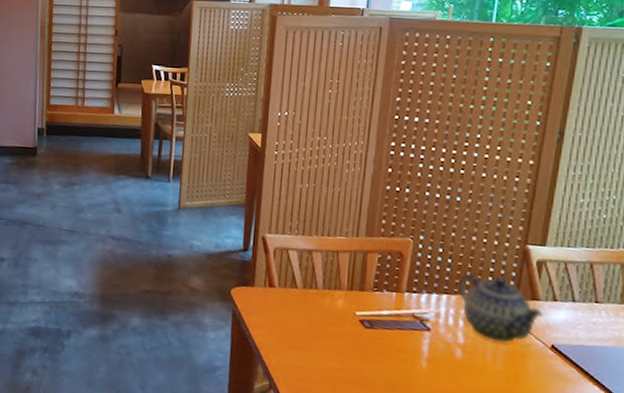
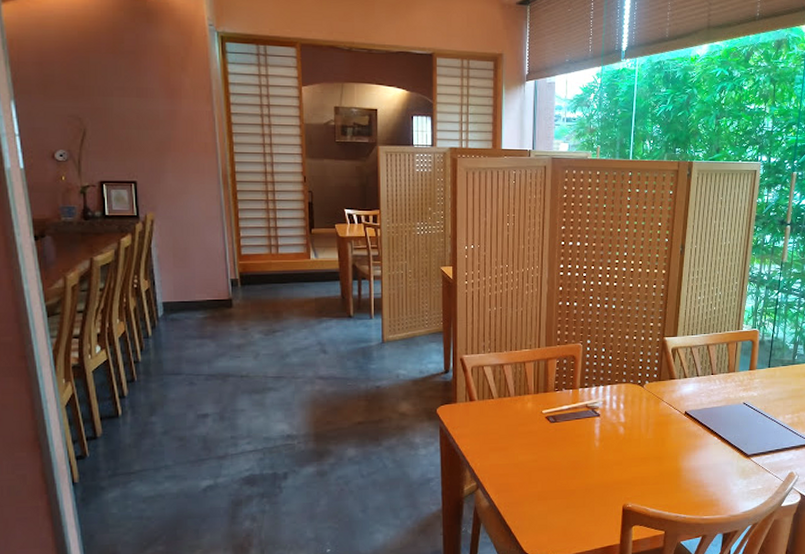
teapot: present [459,272,543,342] -> none [619,364,678,416]

